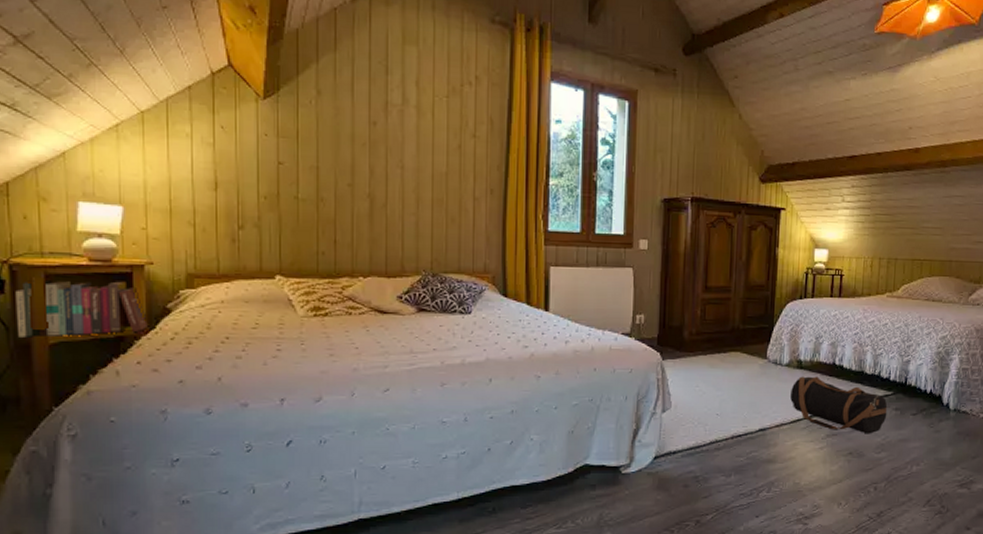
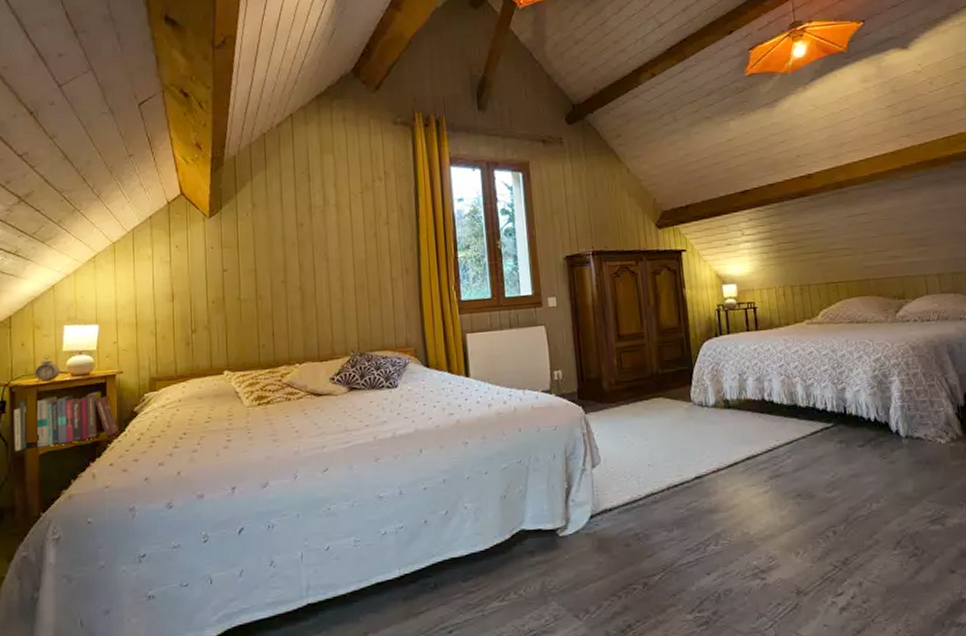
alarm clock: none [41,233,75,265] -> present [34,355,61,384]
duffel bag: present [790,376,888,434] -> none [722,415,832,472]

